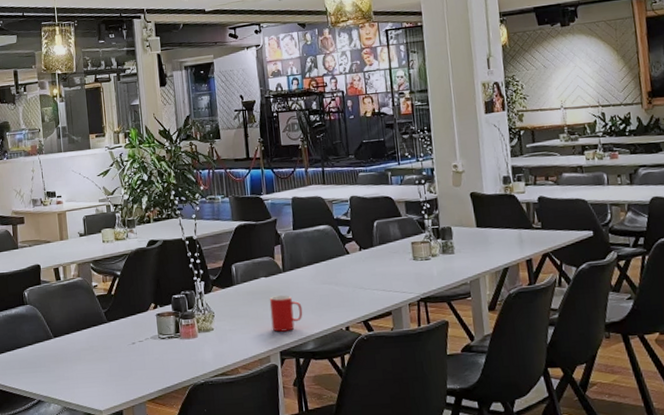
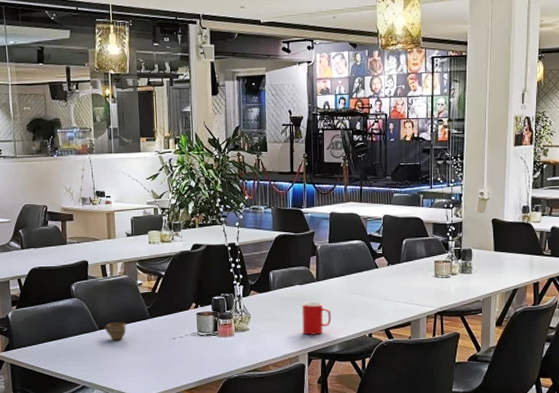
cup: none [60,328,83,348] -> present [105,322,126,340]

